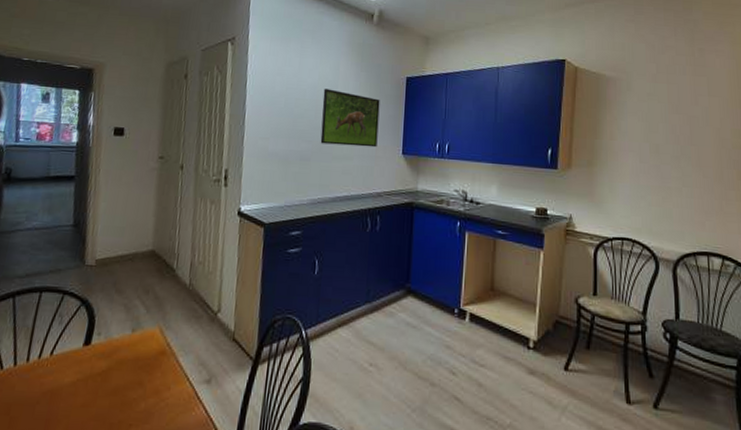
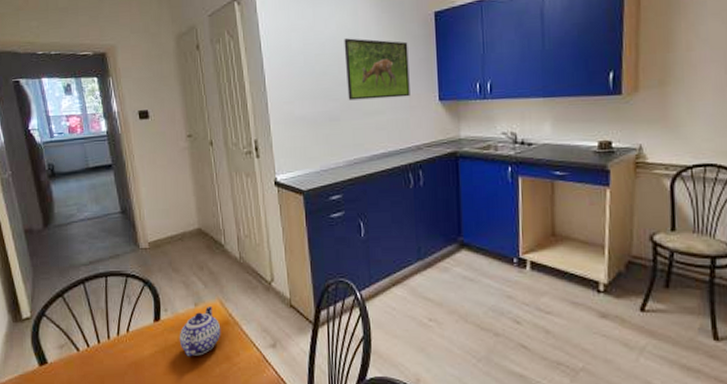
teapot: none [107,332,156,389] -> present [179,305,221,357]

